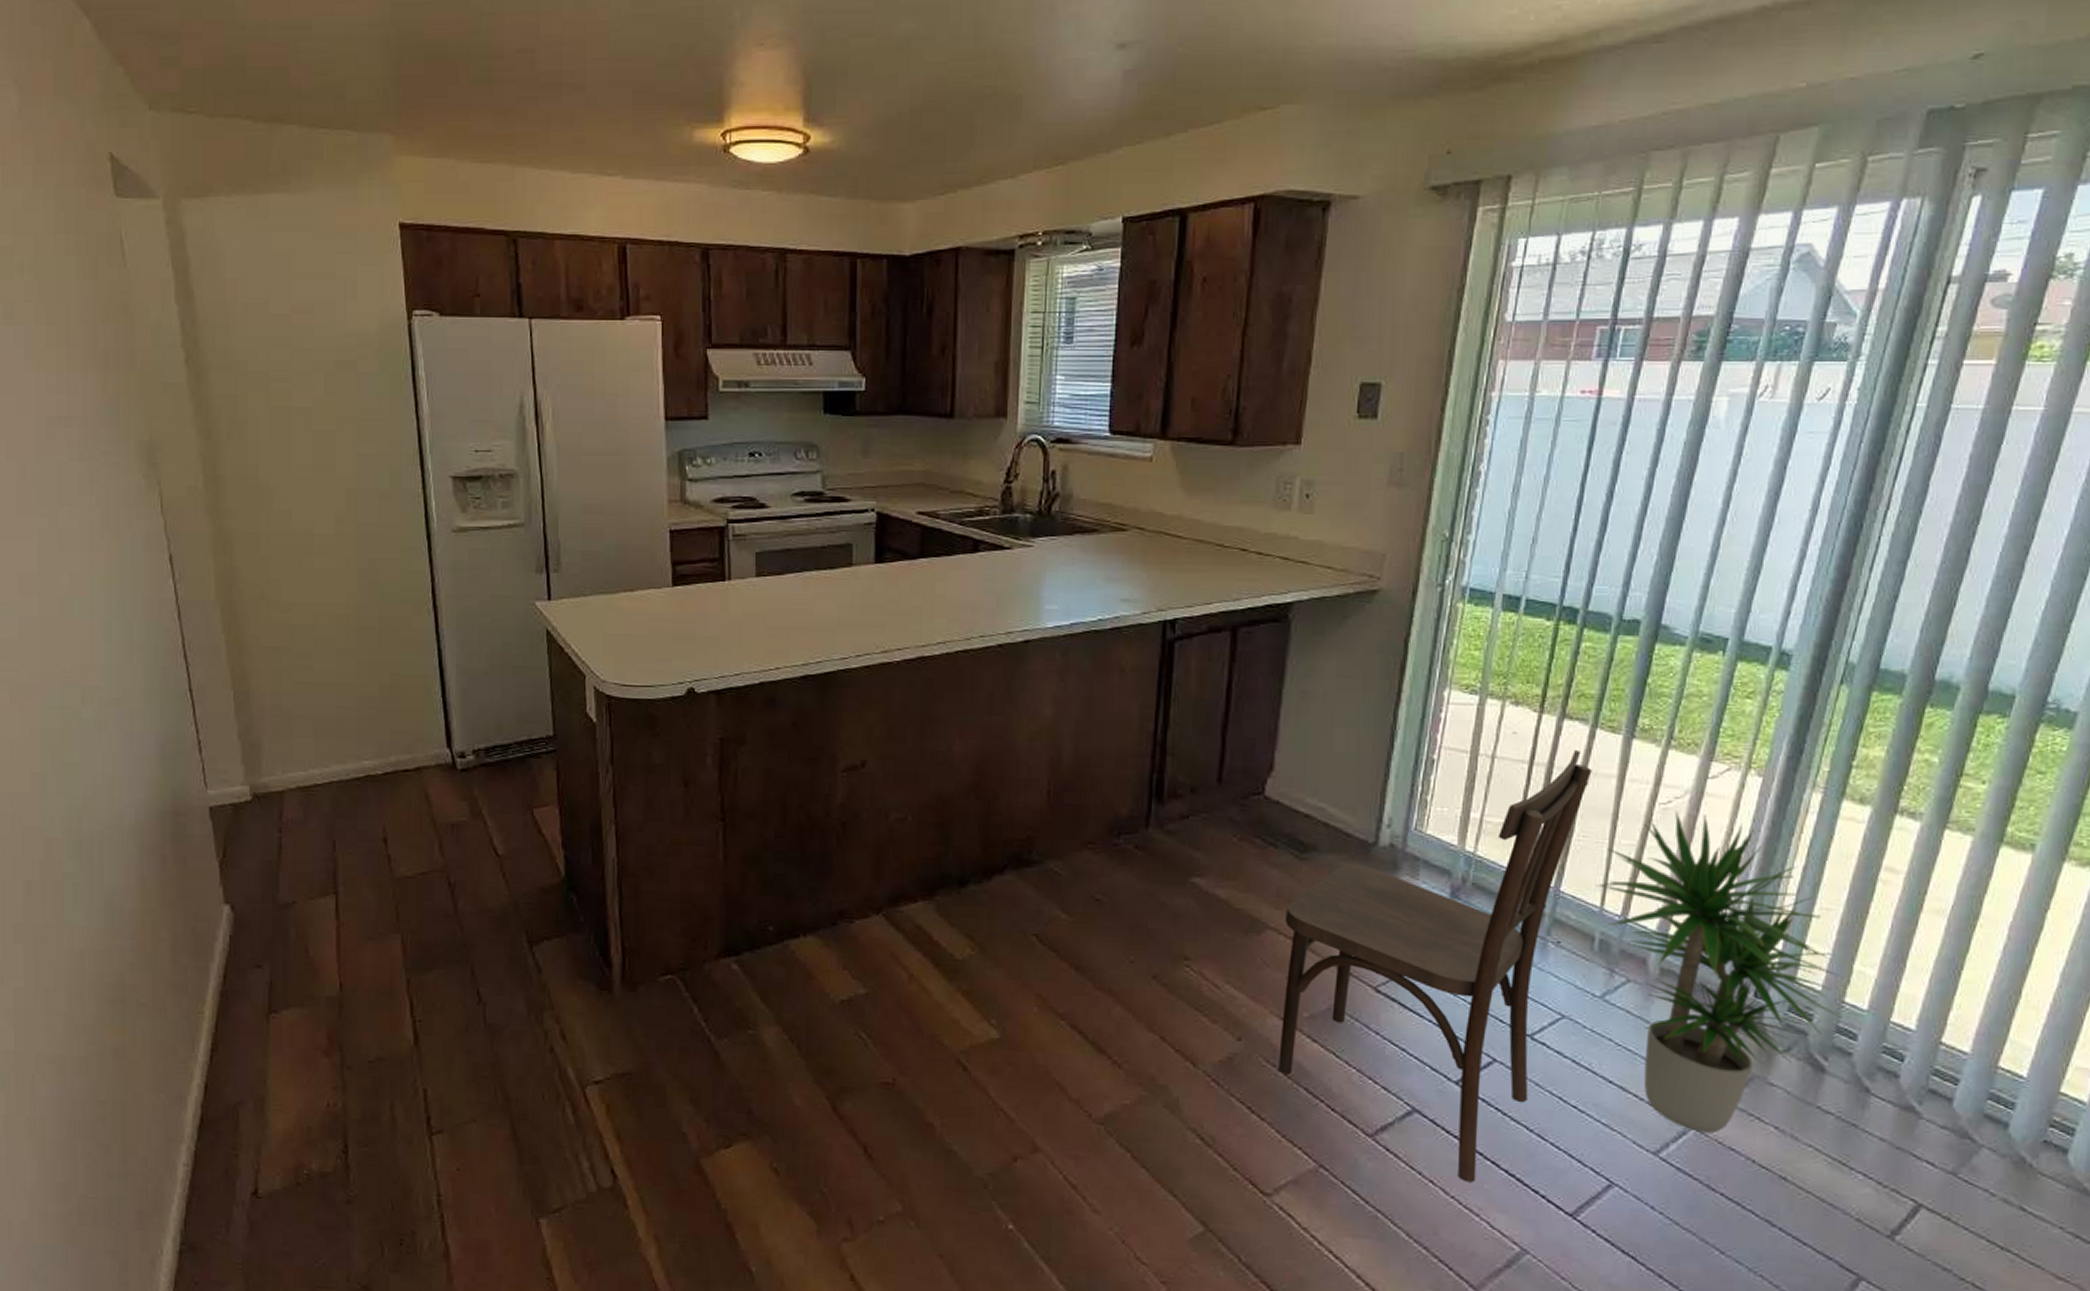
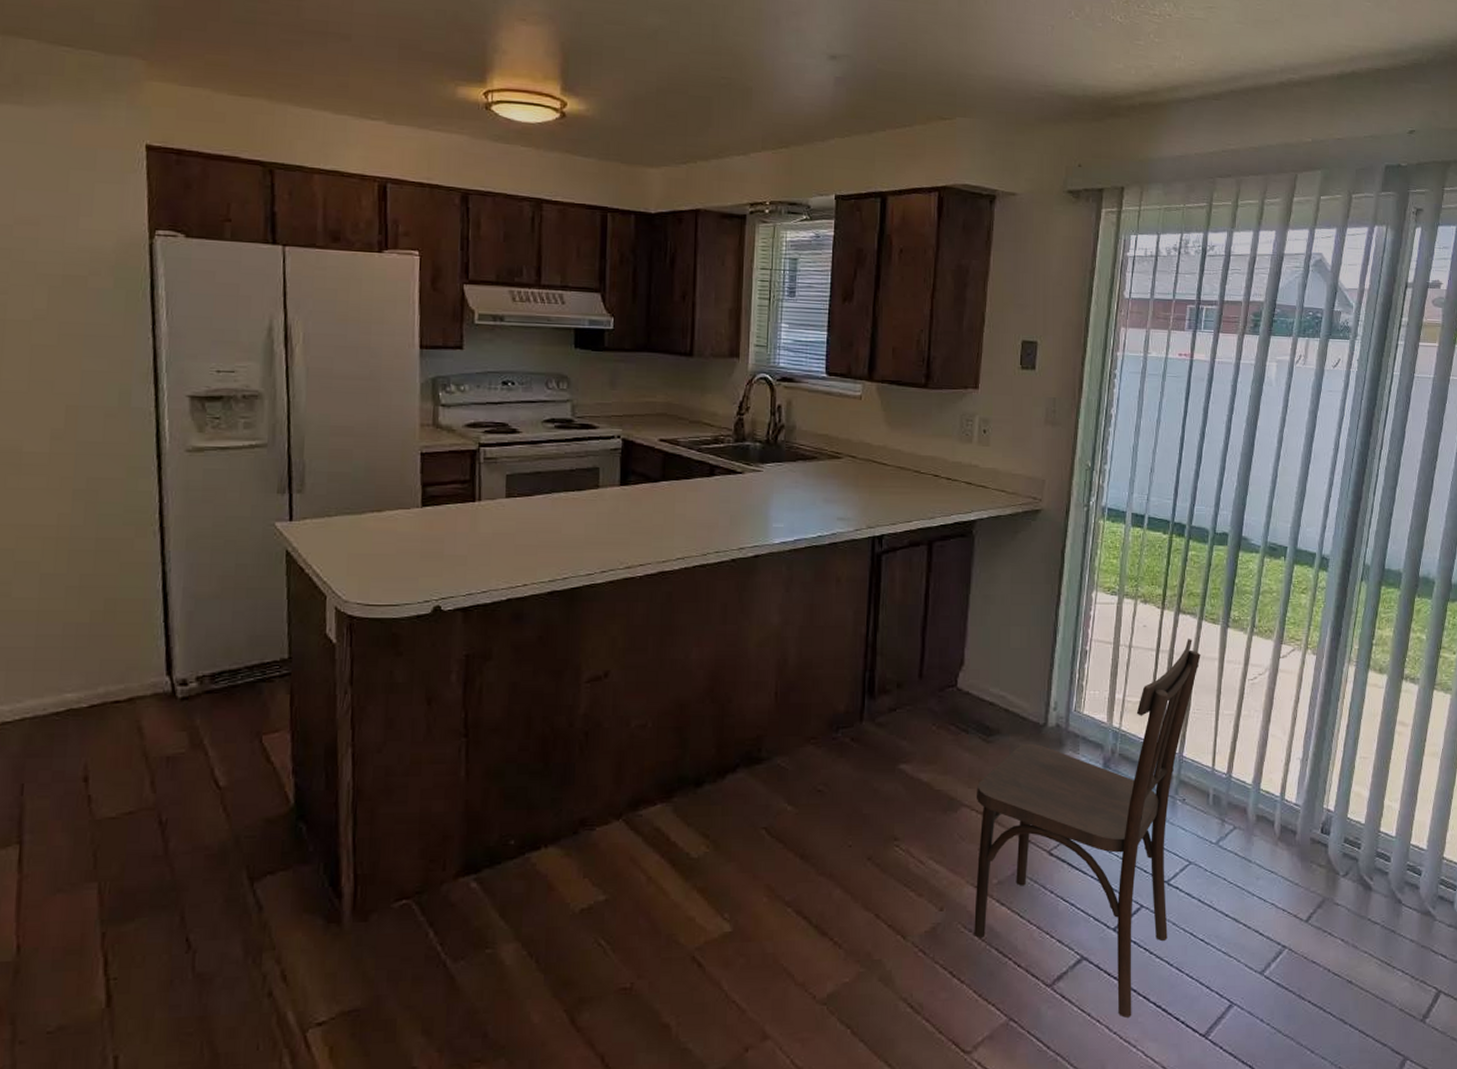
potted plant: present [1596,810,1843,1133] -> none [1208,684,1380,951]

